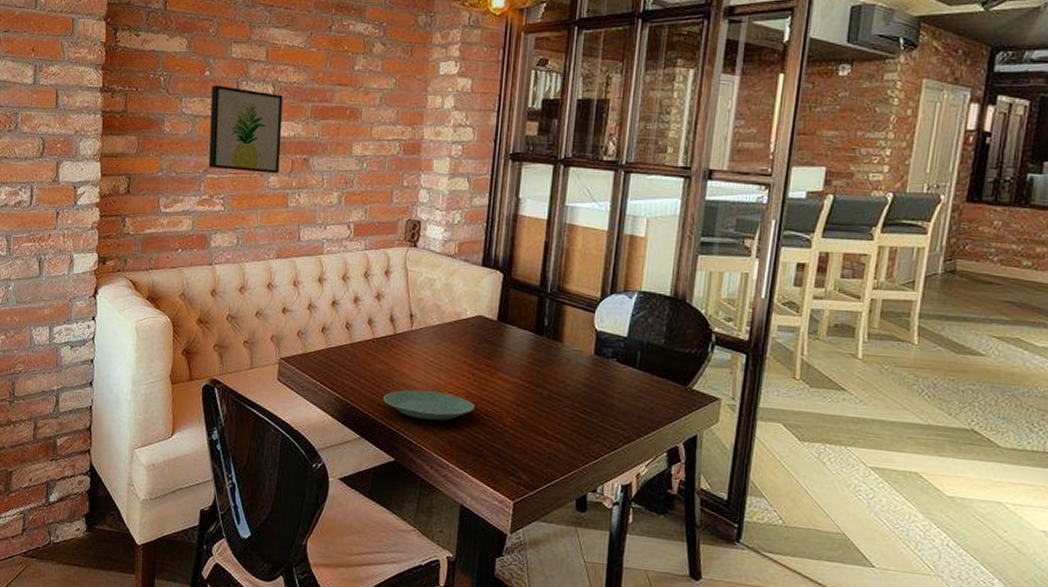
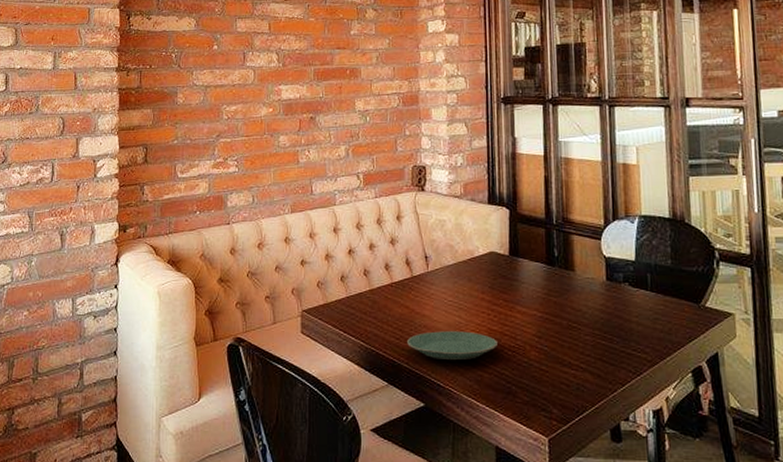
wall art: present [208,85,283,174] -> none [220,57,288,134]

